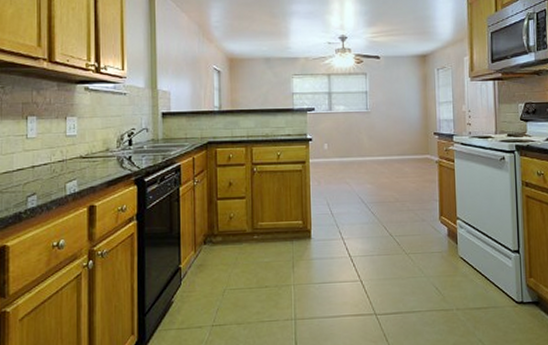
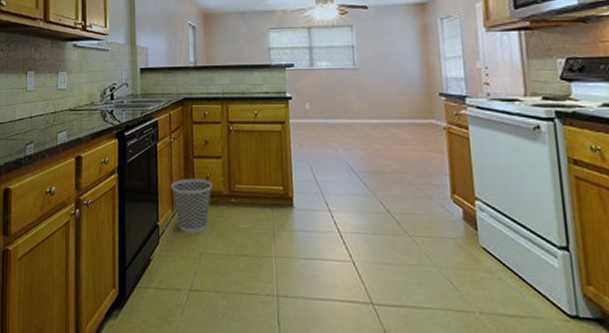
wastebasket: none [194,219,236,272] -> present [171,178,212,233]

